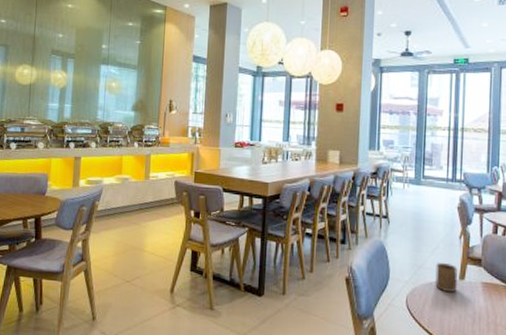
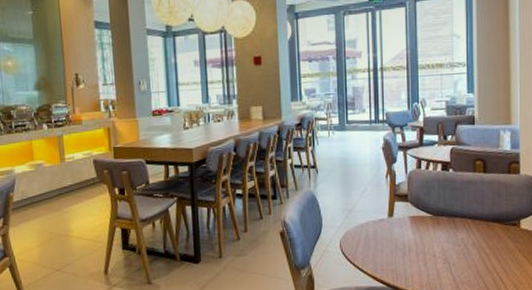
cup: present [435,262,458,292] -> none [366,202,387,231]

